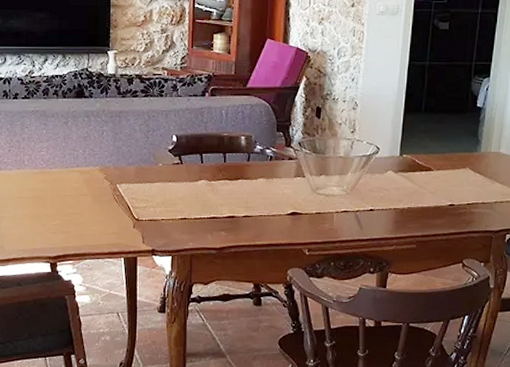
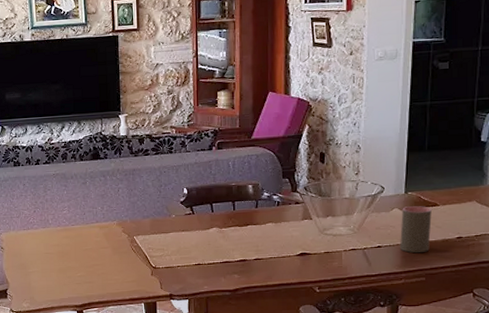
cup: none [392,169,426,218] -> present [400,206,432,253]

